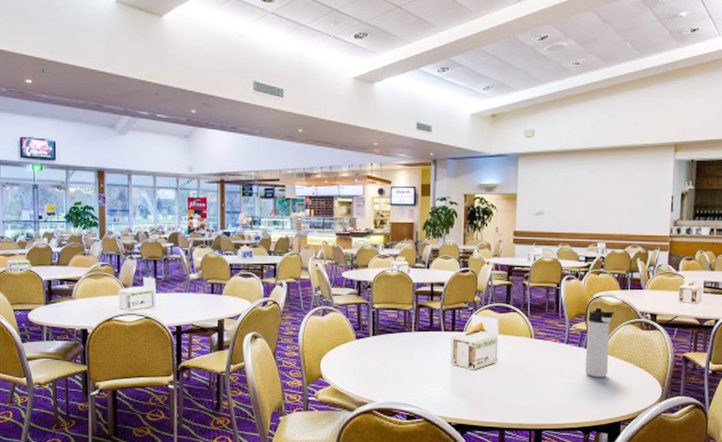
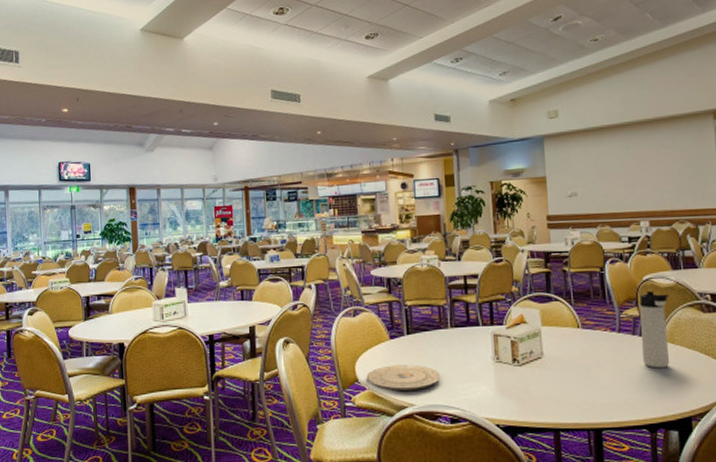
plate: none [330,364,401,388] -> present [366,364,441,391]

